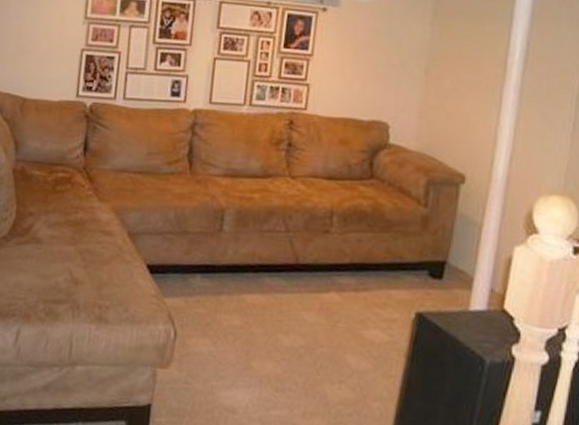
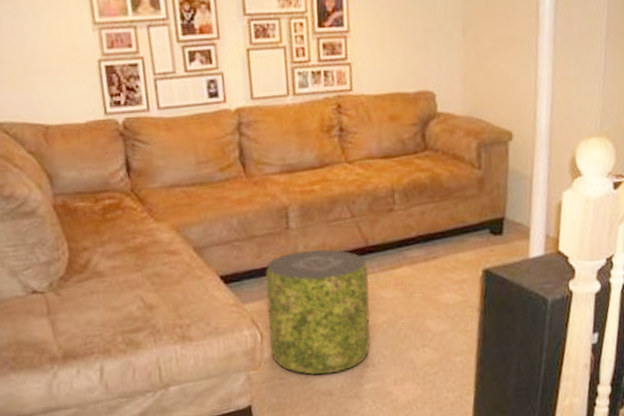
pouf: none [181,254,294,391] -> present [264,249,371,375]

